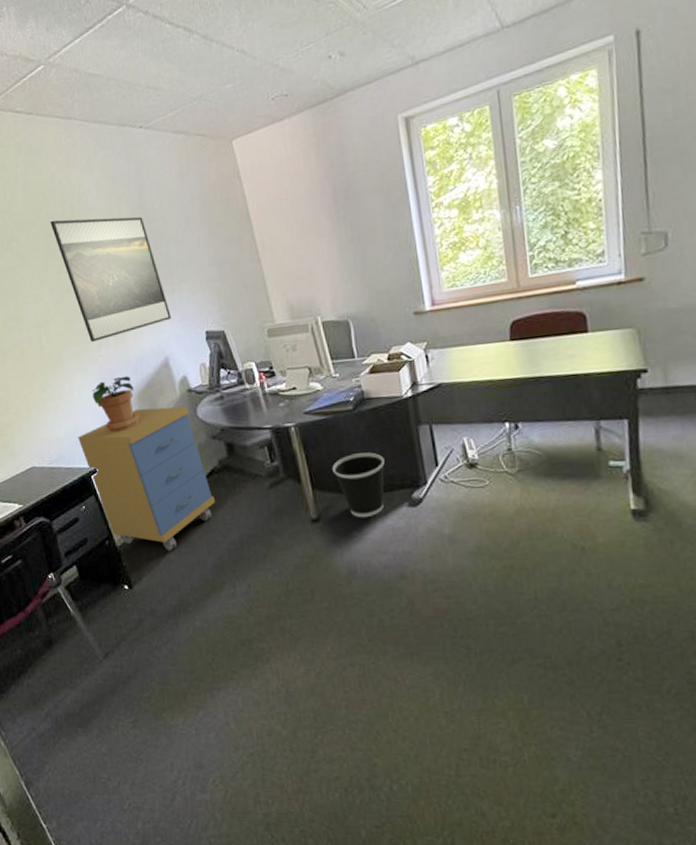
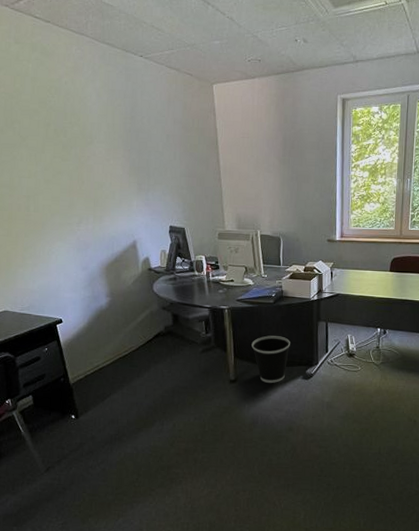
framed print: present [50,216,171,342] -> none [52,113,144,218]
storage cabinet: present [78,406,215,551] -> none [49,277,157,392]
potted plant: present [91,375,140,433] -> none [67,249,105,293]

